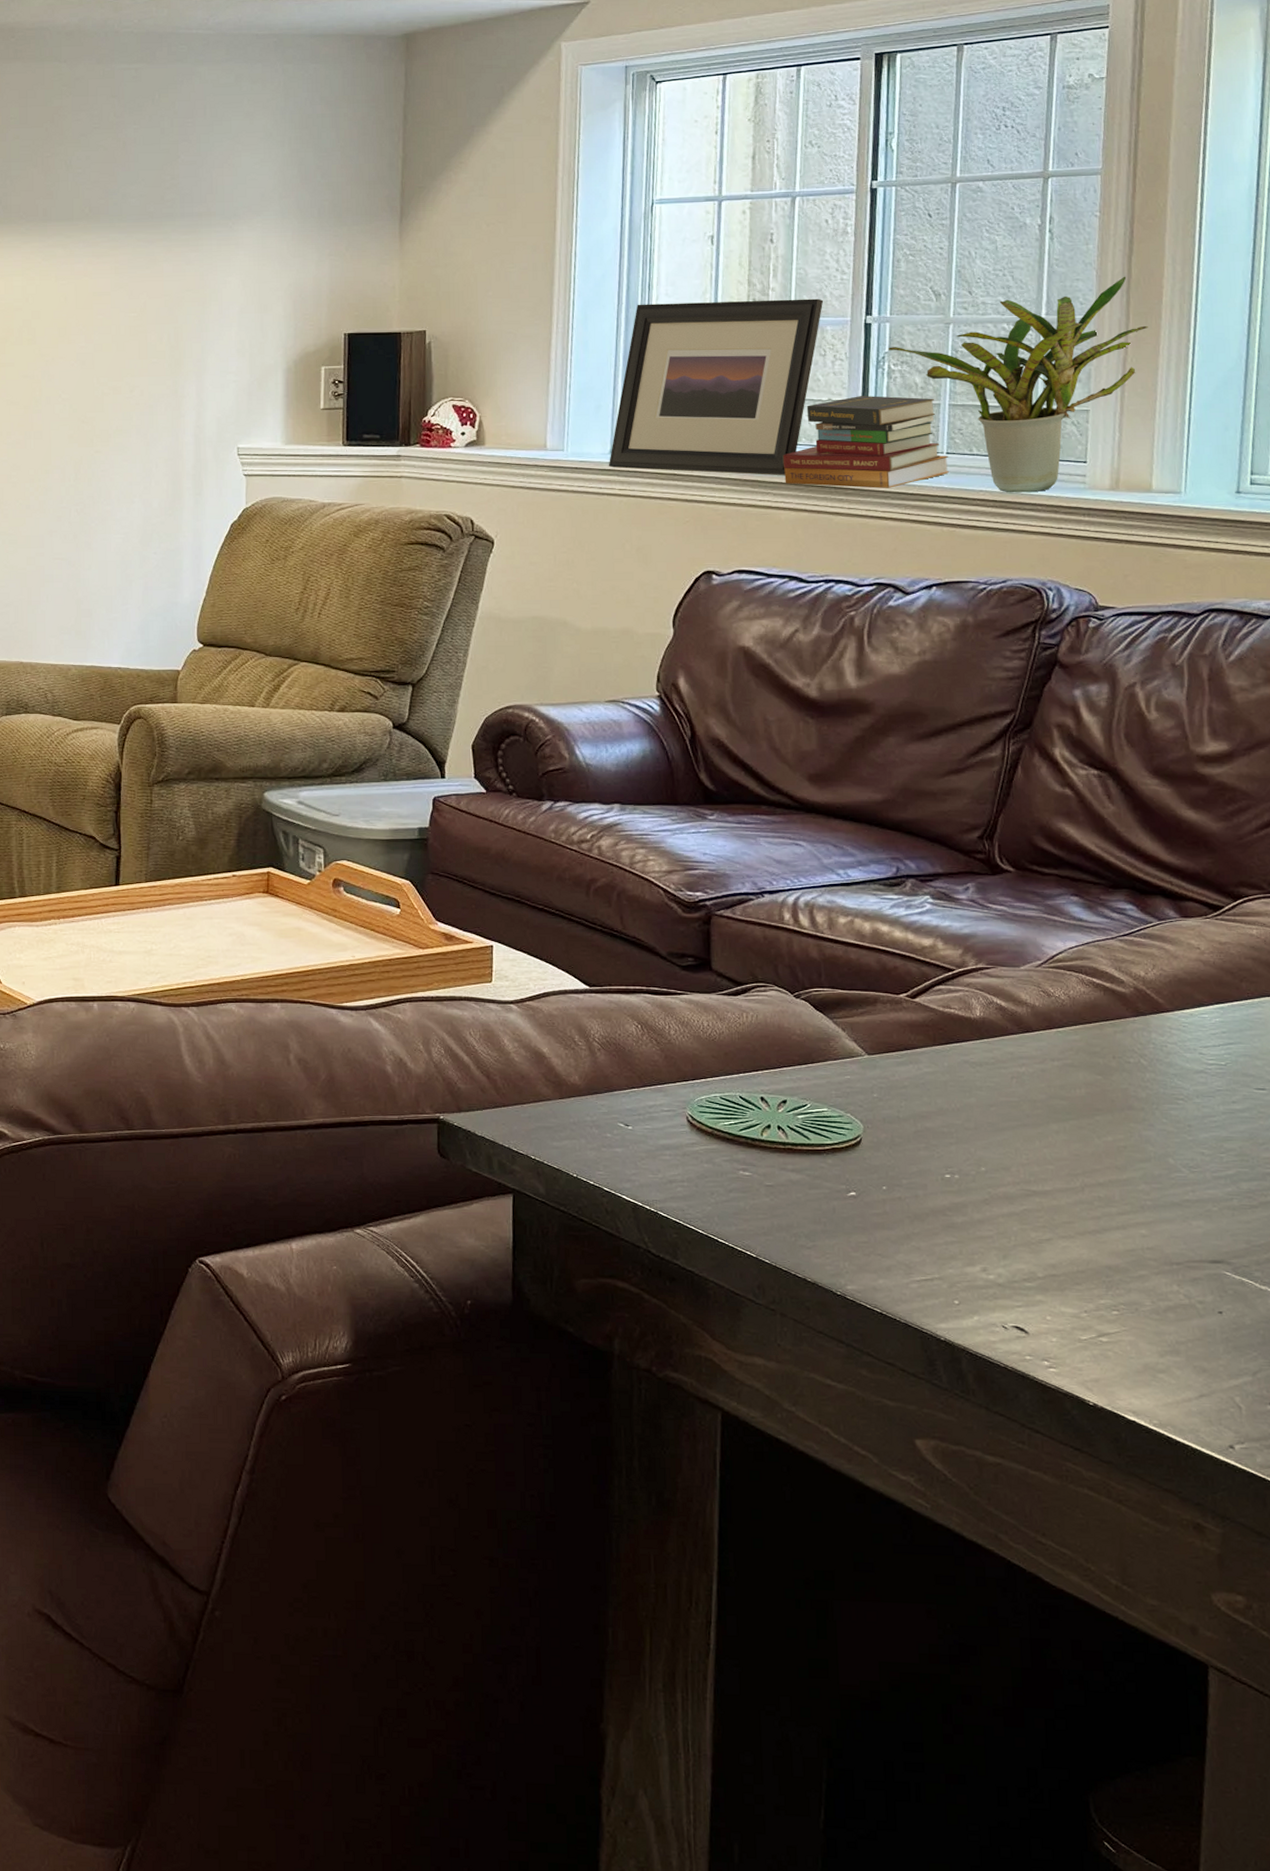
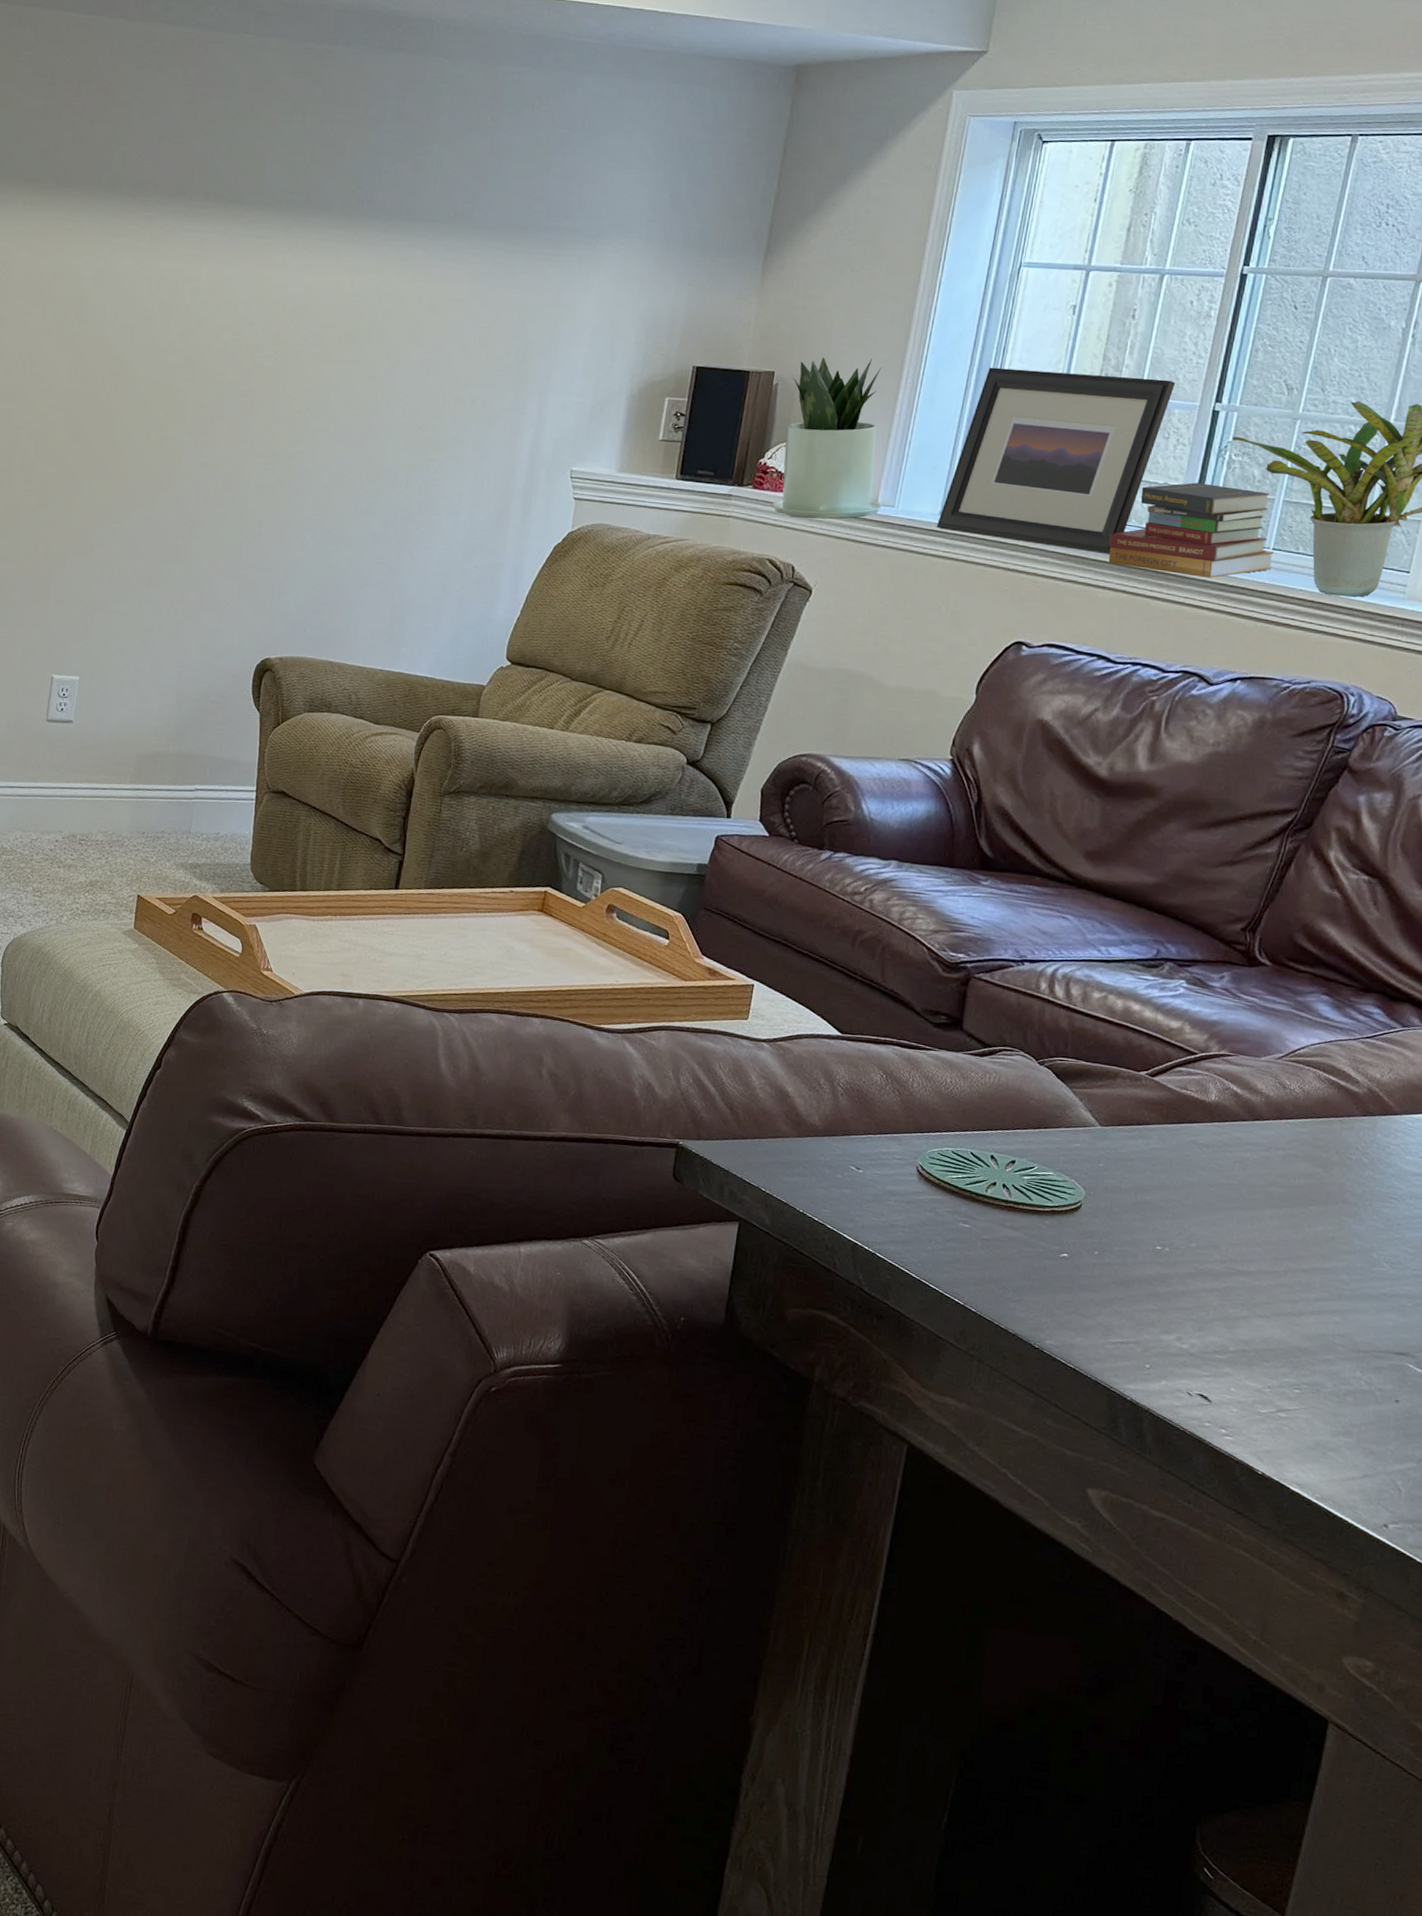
planter: none [442,308,552,471] -> present [772,357,883,520]

